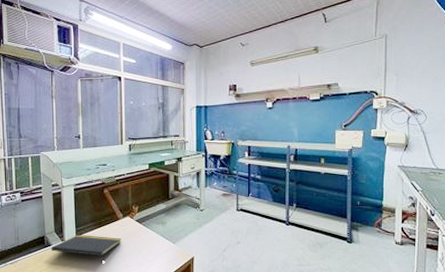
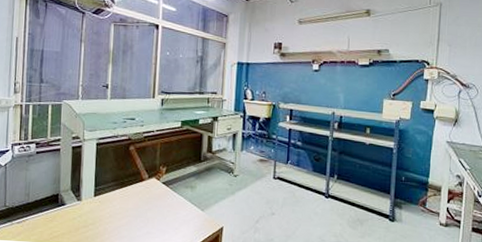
notepad: present [51,235,121,261] -> none [65,195,145,225]

